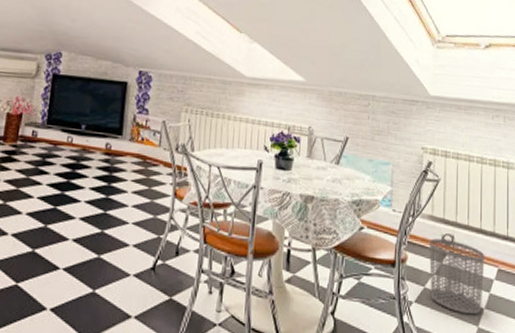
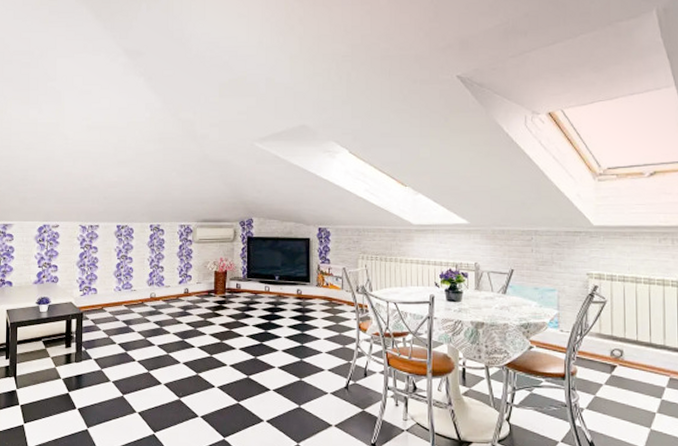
waste bin: present [429,238,485,315] -> none [598,353,656,418]

